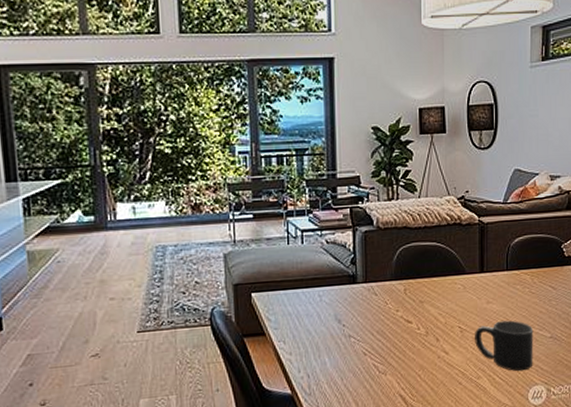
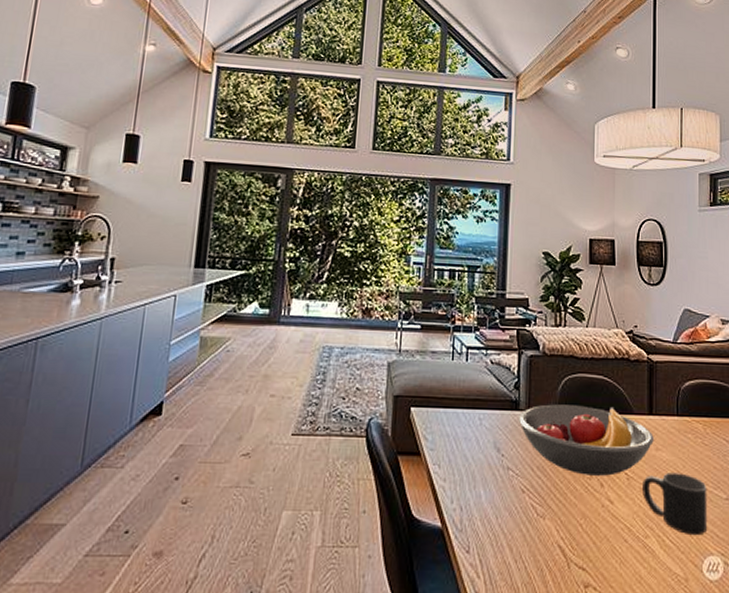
fruit bowl: none [356,269,485,333] -> present [518,404,654,476]

